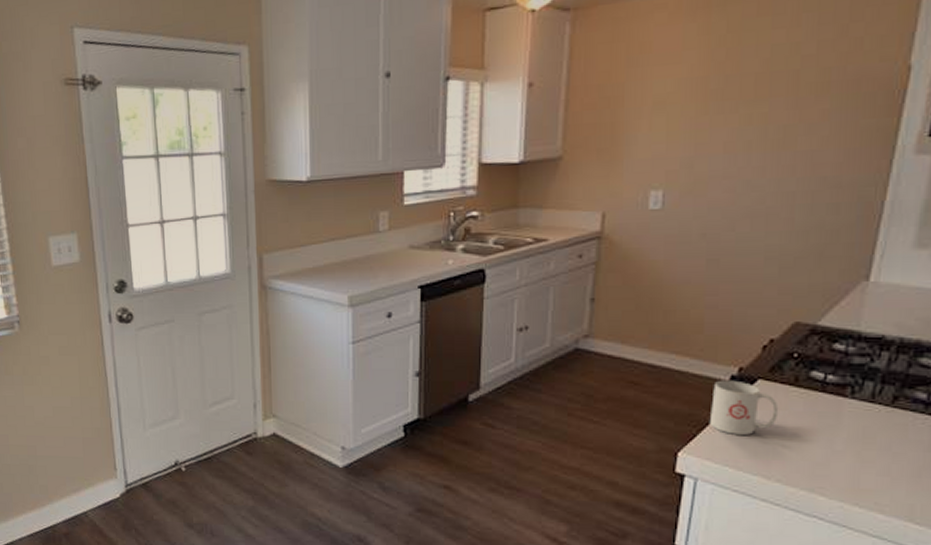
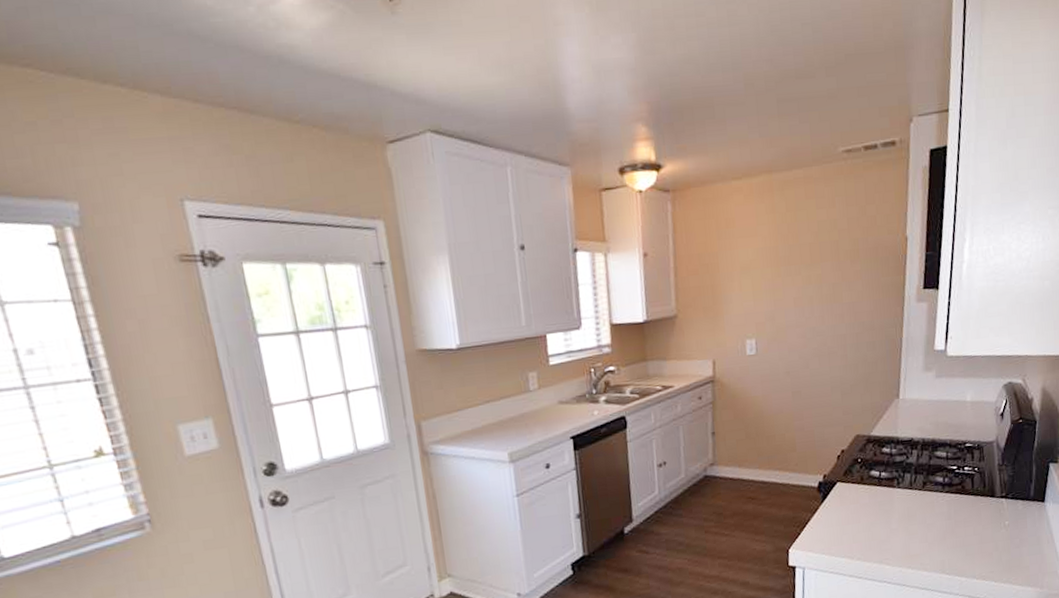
mug: present [709,380,779,435] -> none [807,485,854,529]

